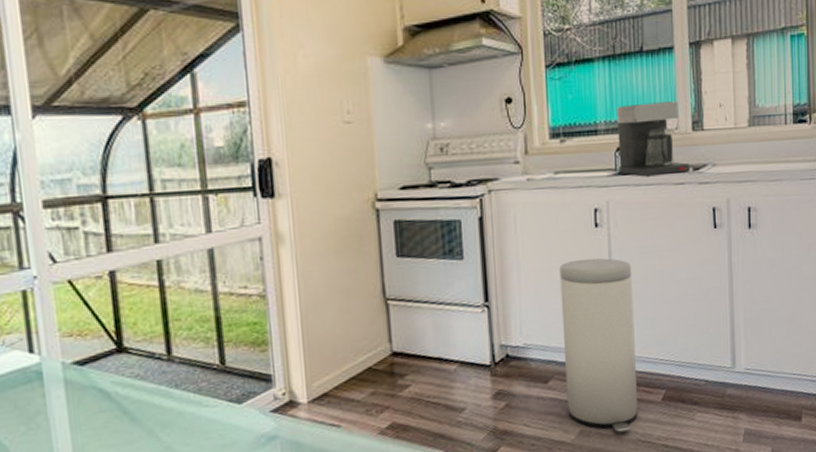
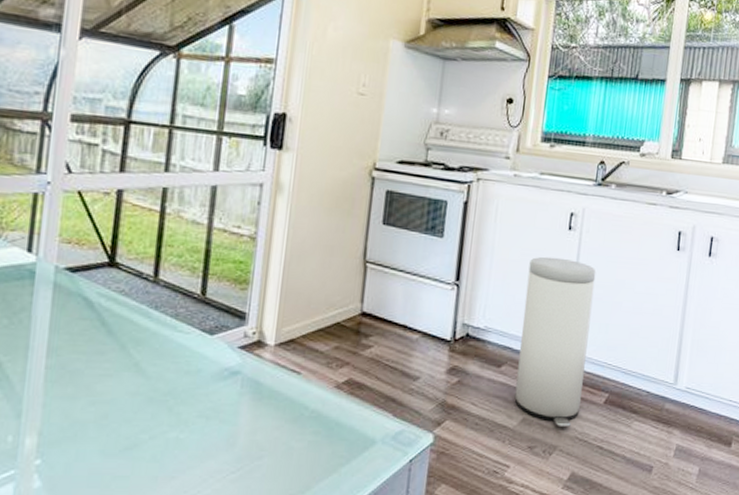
coffee maker: present [617,100,690,177] -> none [599,123,664,195]

